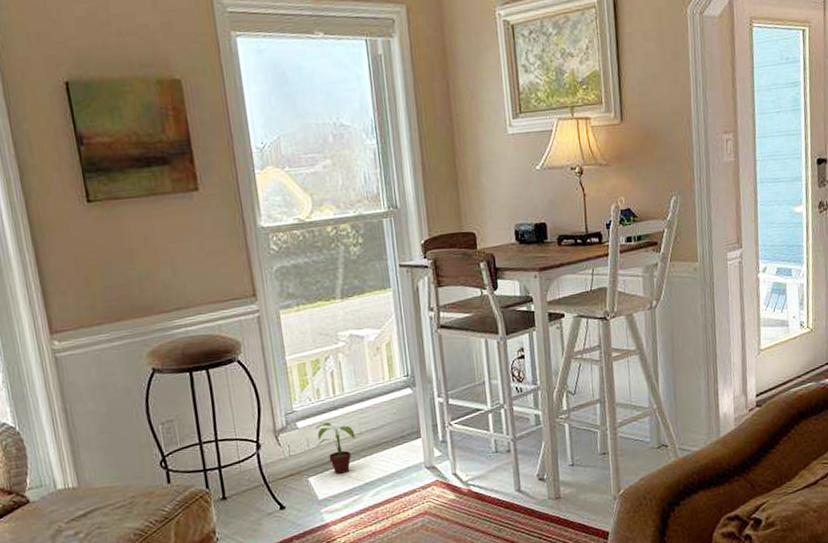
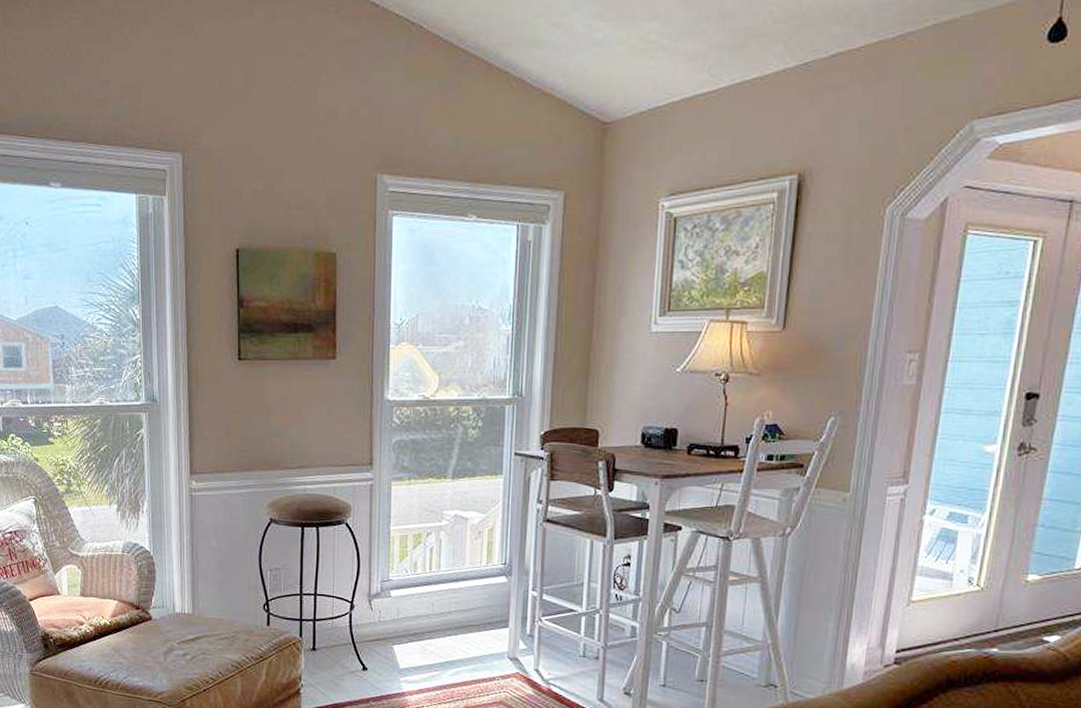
potted plant: present [315,422,356,474] -> none [407,596,444,648]

